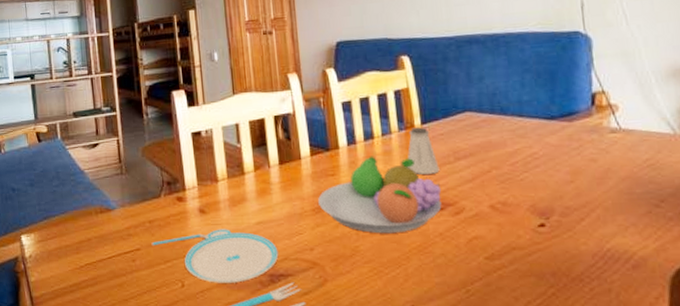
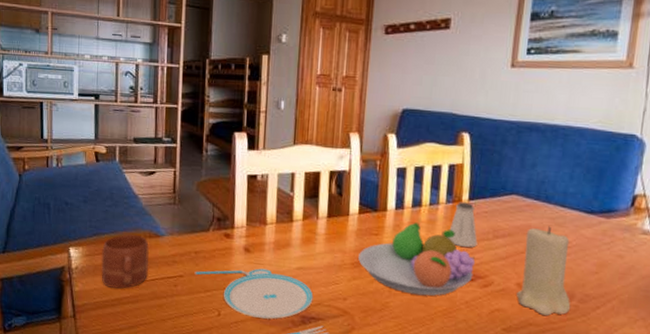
mug: none [54,212,104,272] -> present [101,233,149,289]
candle: none [488,139,553,236] -> present [517,226,571,316]

